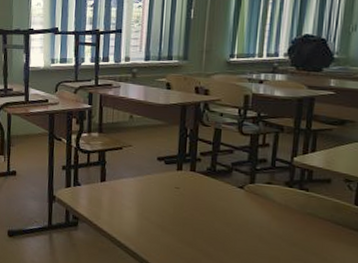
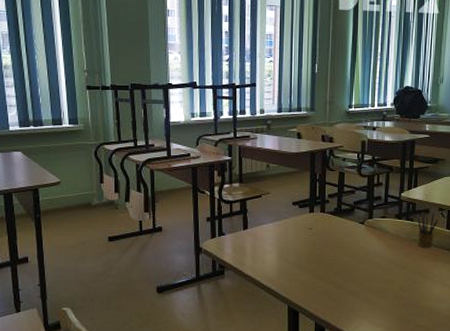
pencil box: none [313,179,345,225] -> present [417,210,439,247]

